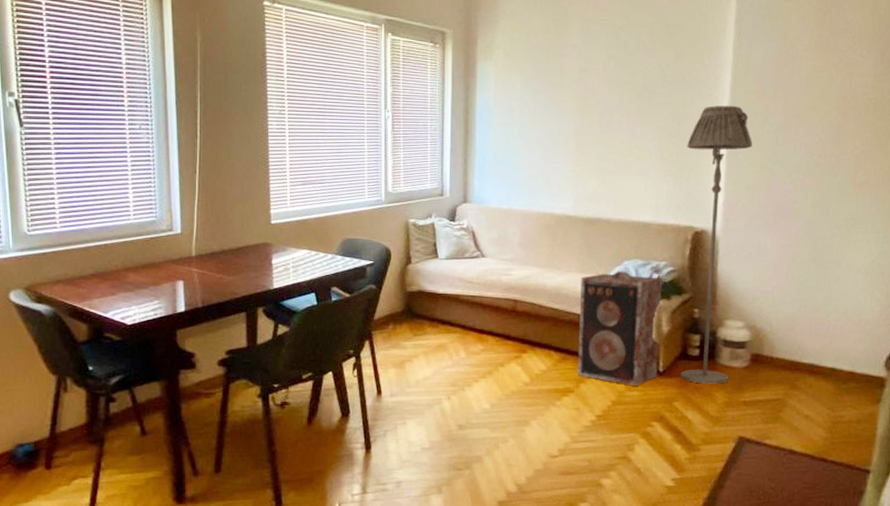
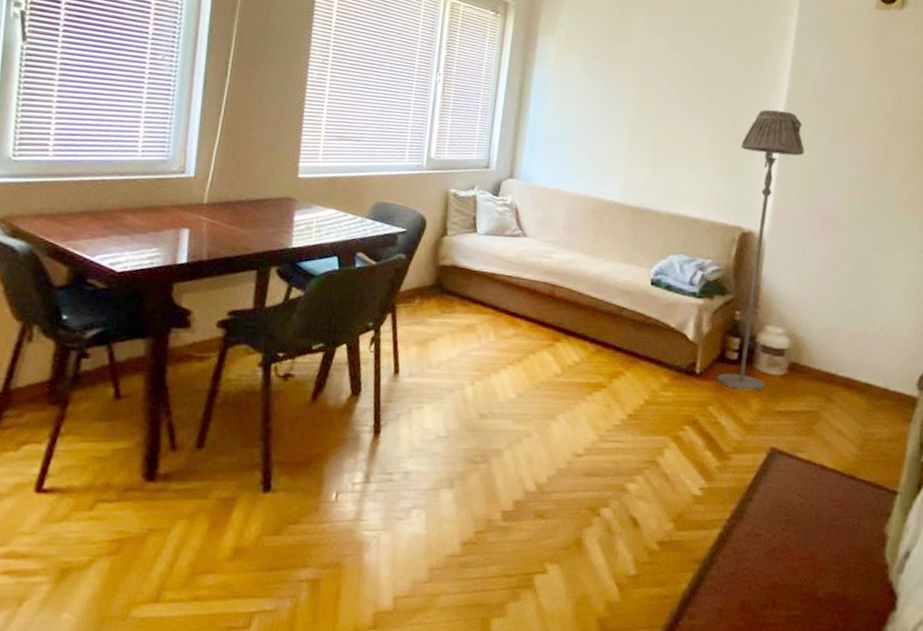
speaker: present [577,271,662,386] -> none [611,265,706,386]

